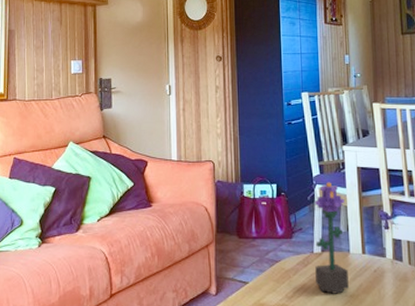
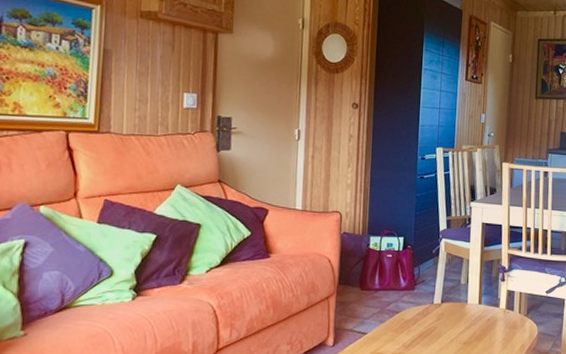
potted flower: present [314,182,349,294] -> none [433,236,467,342]

